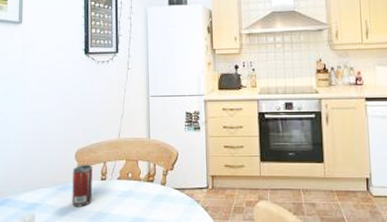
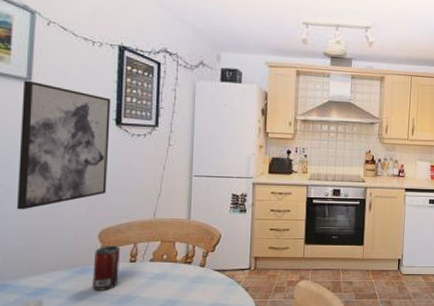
wall art: none [14,23,80,134] -> present [16,80,111,210]

